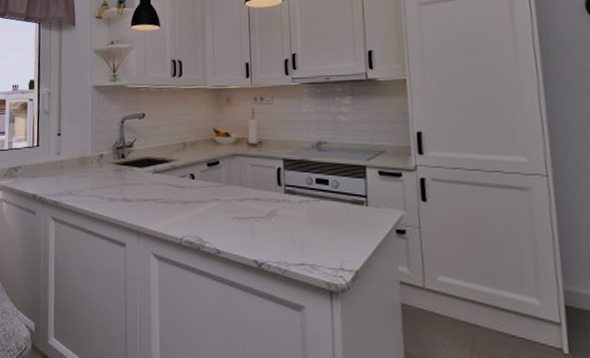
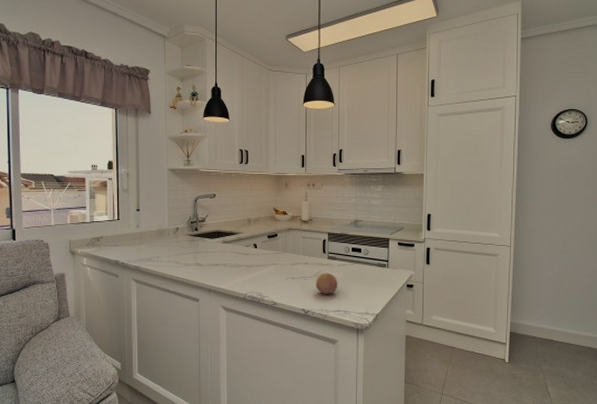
fruit: none [270,211,301,241] -> present [315,272,338,294]

